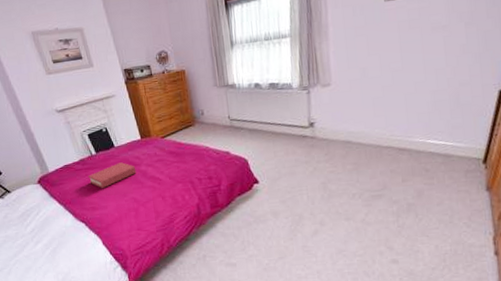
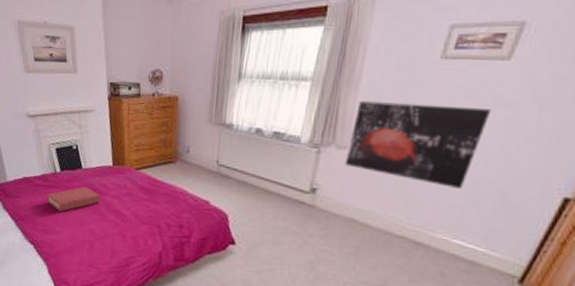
wall art: none [330,33,432,100] -> present [344,101,492,189]

